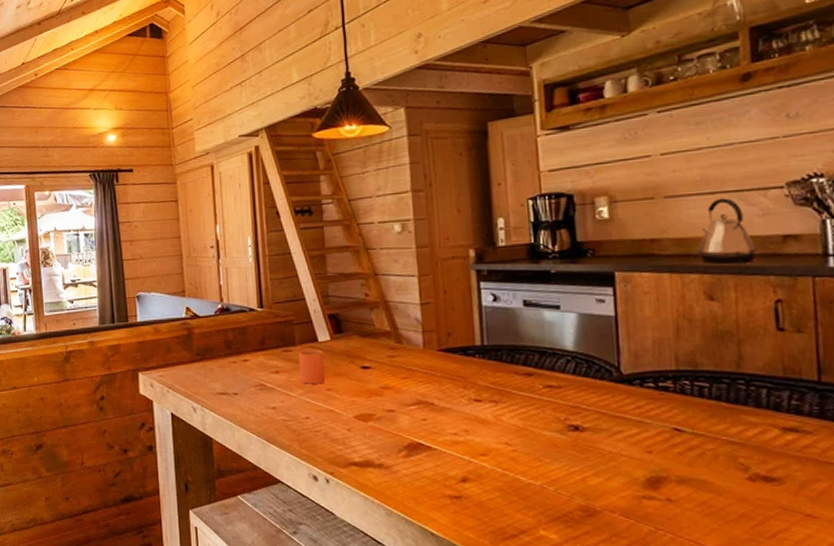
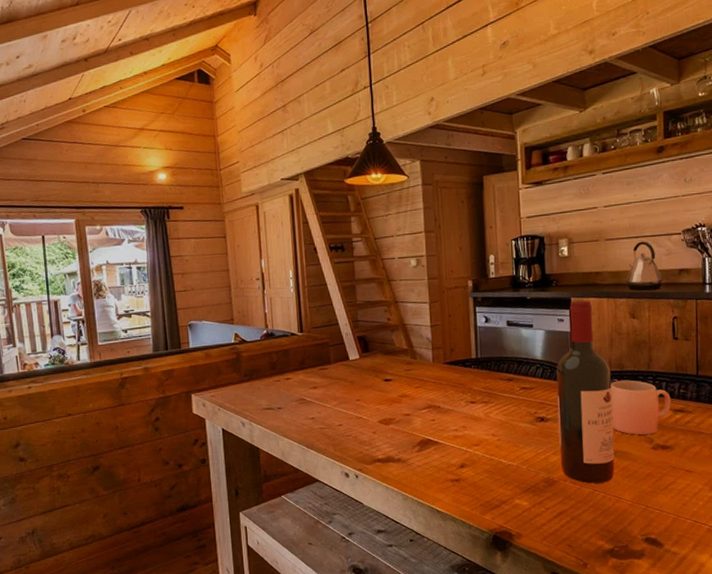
cup: present [298,349,326,384] -> none [332,366,356,397]
wine bottle: none [595,276,689,520] -> present [556,300,615,484]
mug: none [678,383,777,461] -> present [610,380,671,436]

